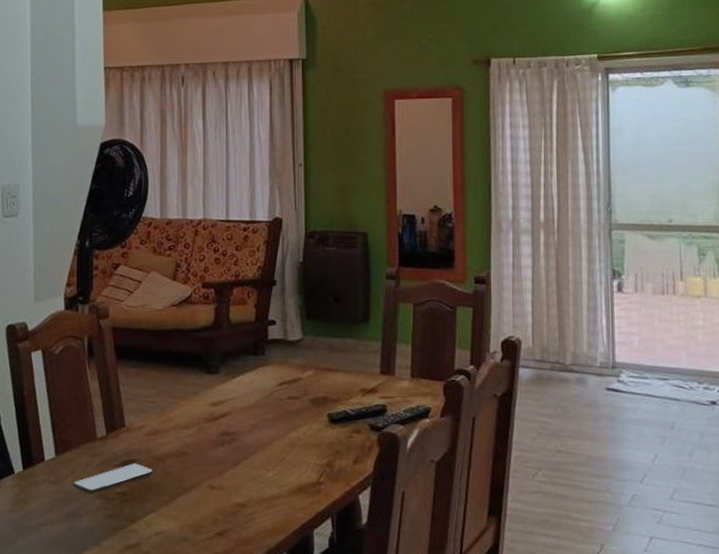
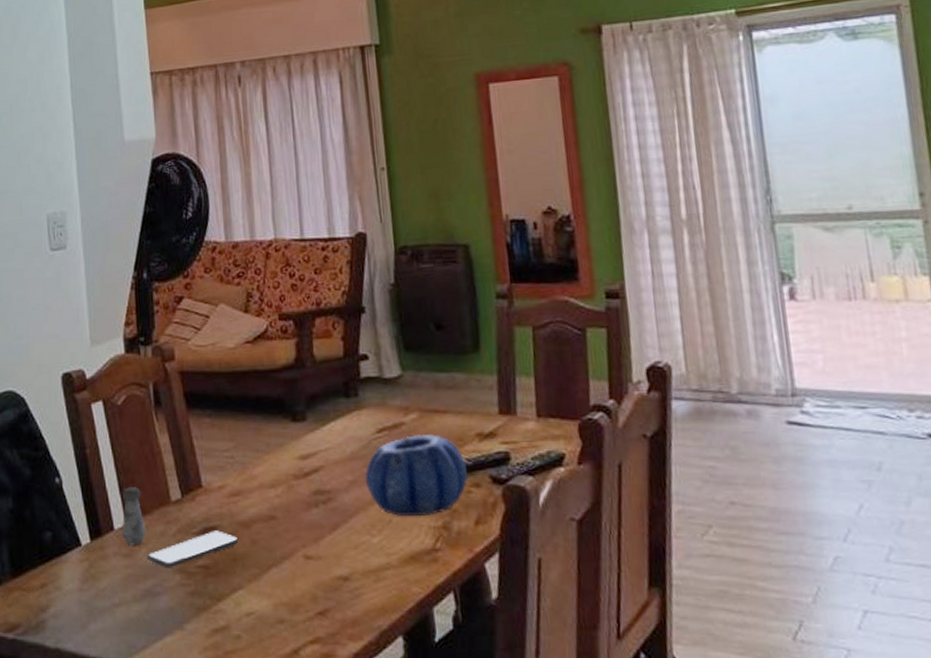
salt shaker: none [51,425,73,475] -> present [121,487,146,546]
decorative bowl: none [265,389,350,456] -> present [365,434,468,517]

